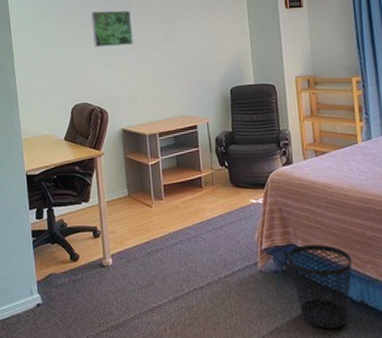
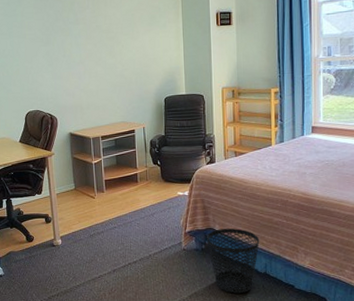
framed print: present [91,10,133,48] -> none [42,27,80,61]

